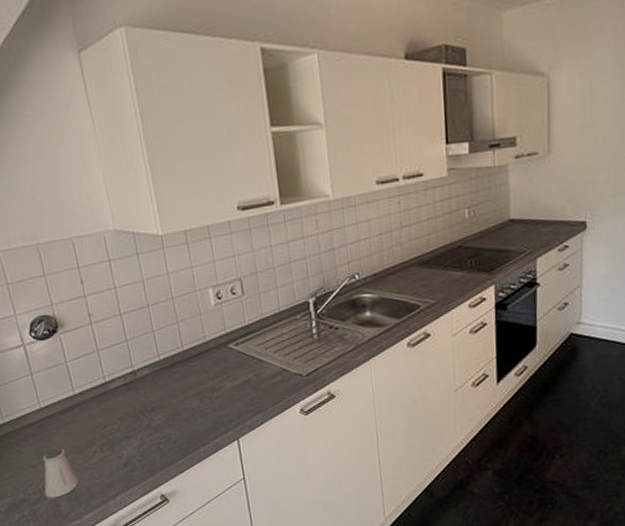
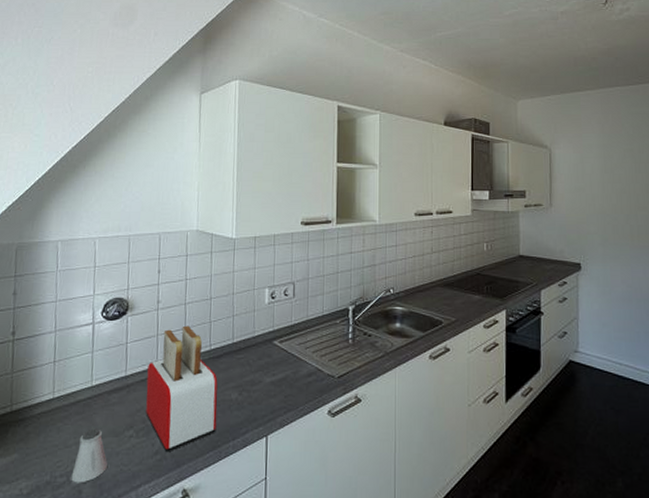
toaster: none [95,337,183,464] -> present [146,325,218,453]

